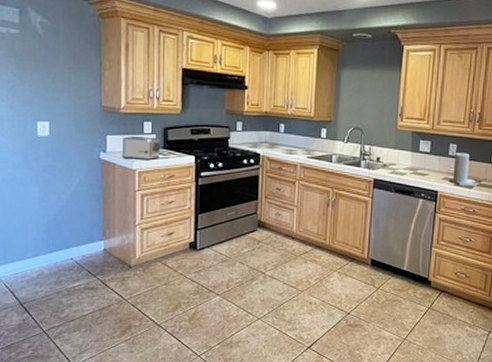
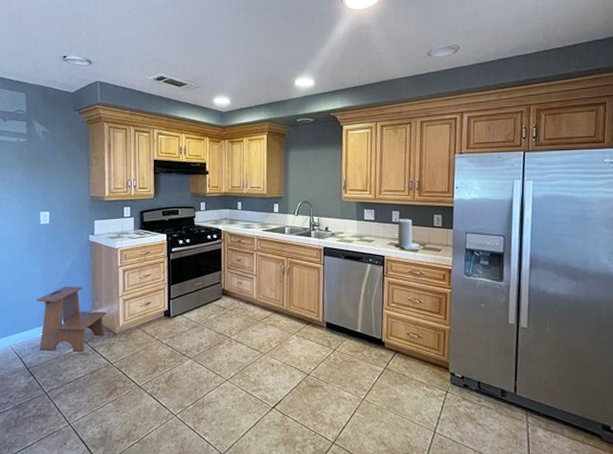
step stool: none [32,211,121,286] -> present [36,287,108,352]
toaster: present [121,136,161,161] -> none [106,220,138,241]

